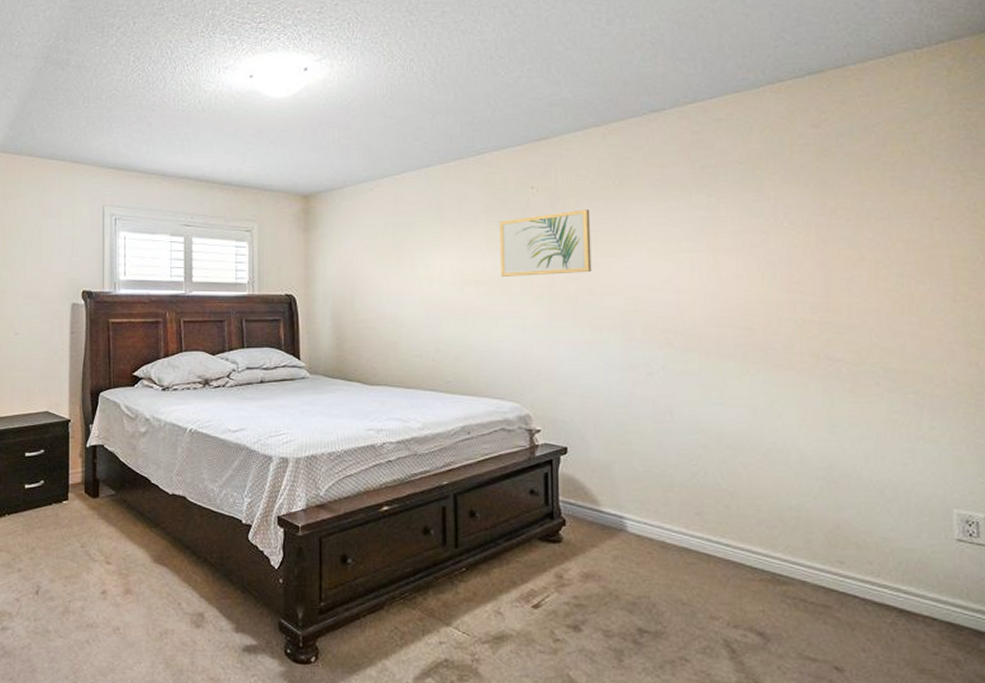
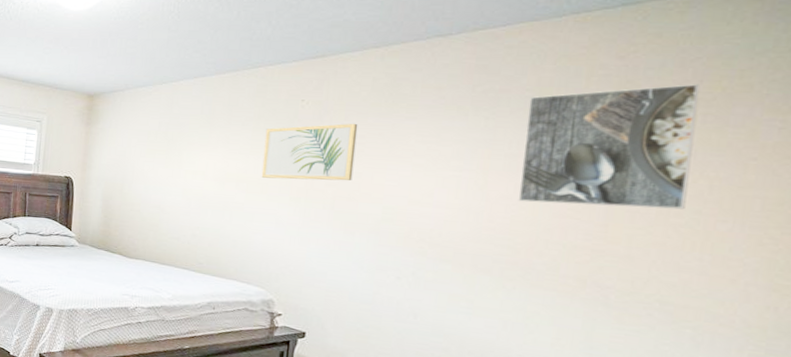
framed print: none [744,149,890,280] -> present [518,84,700,210]

